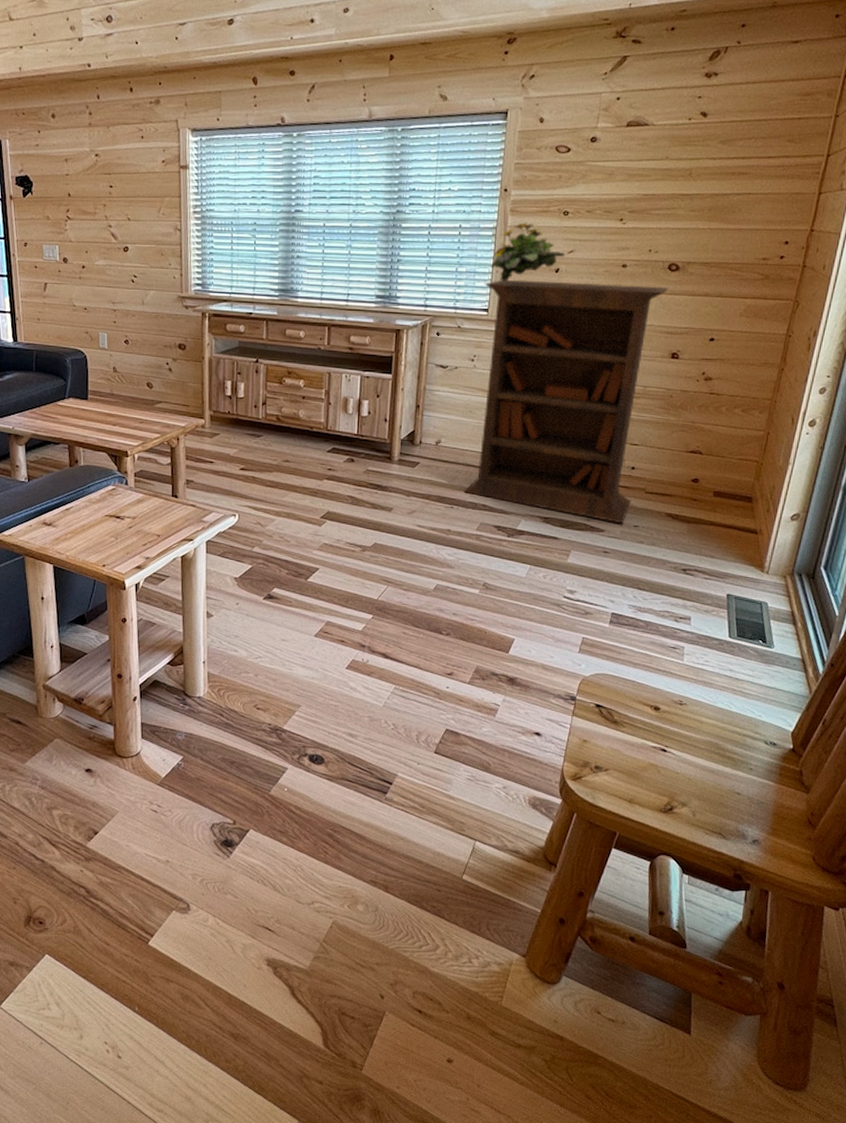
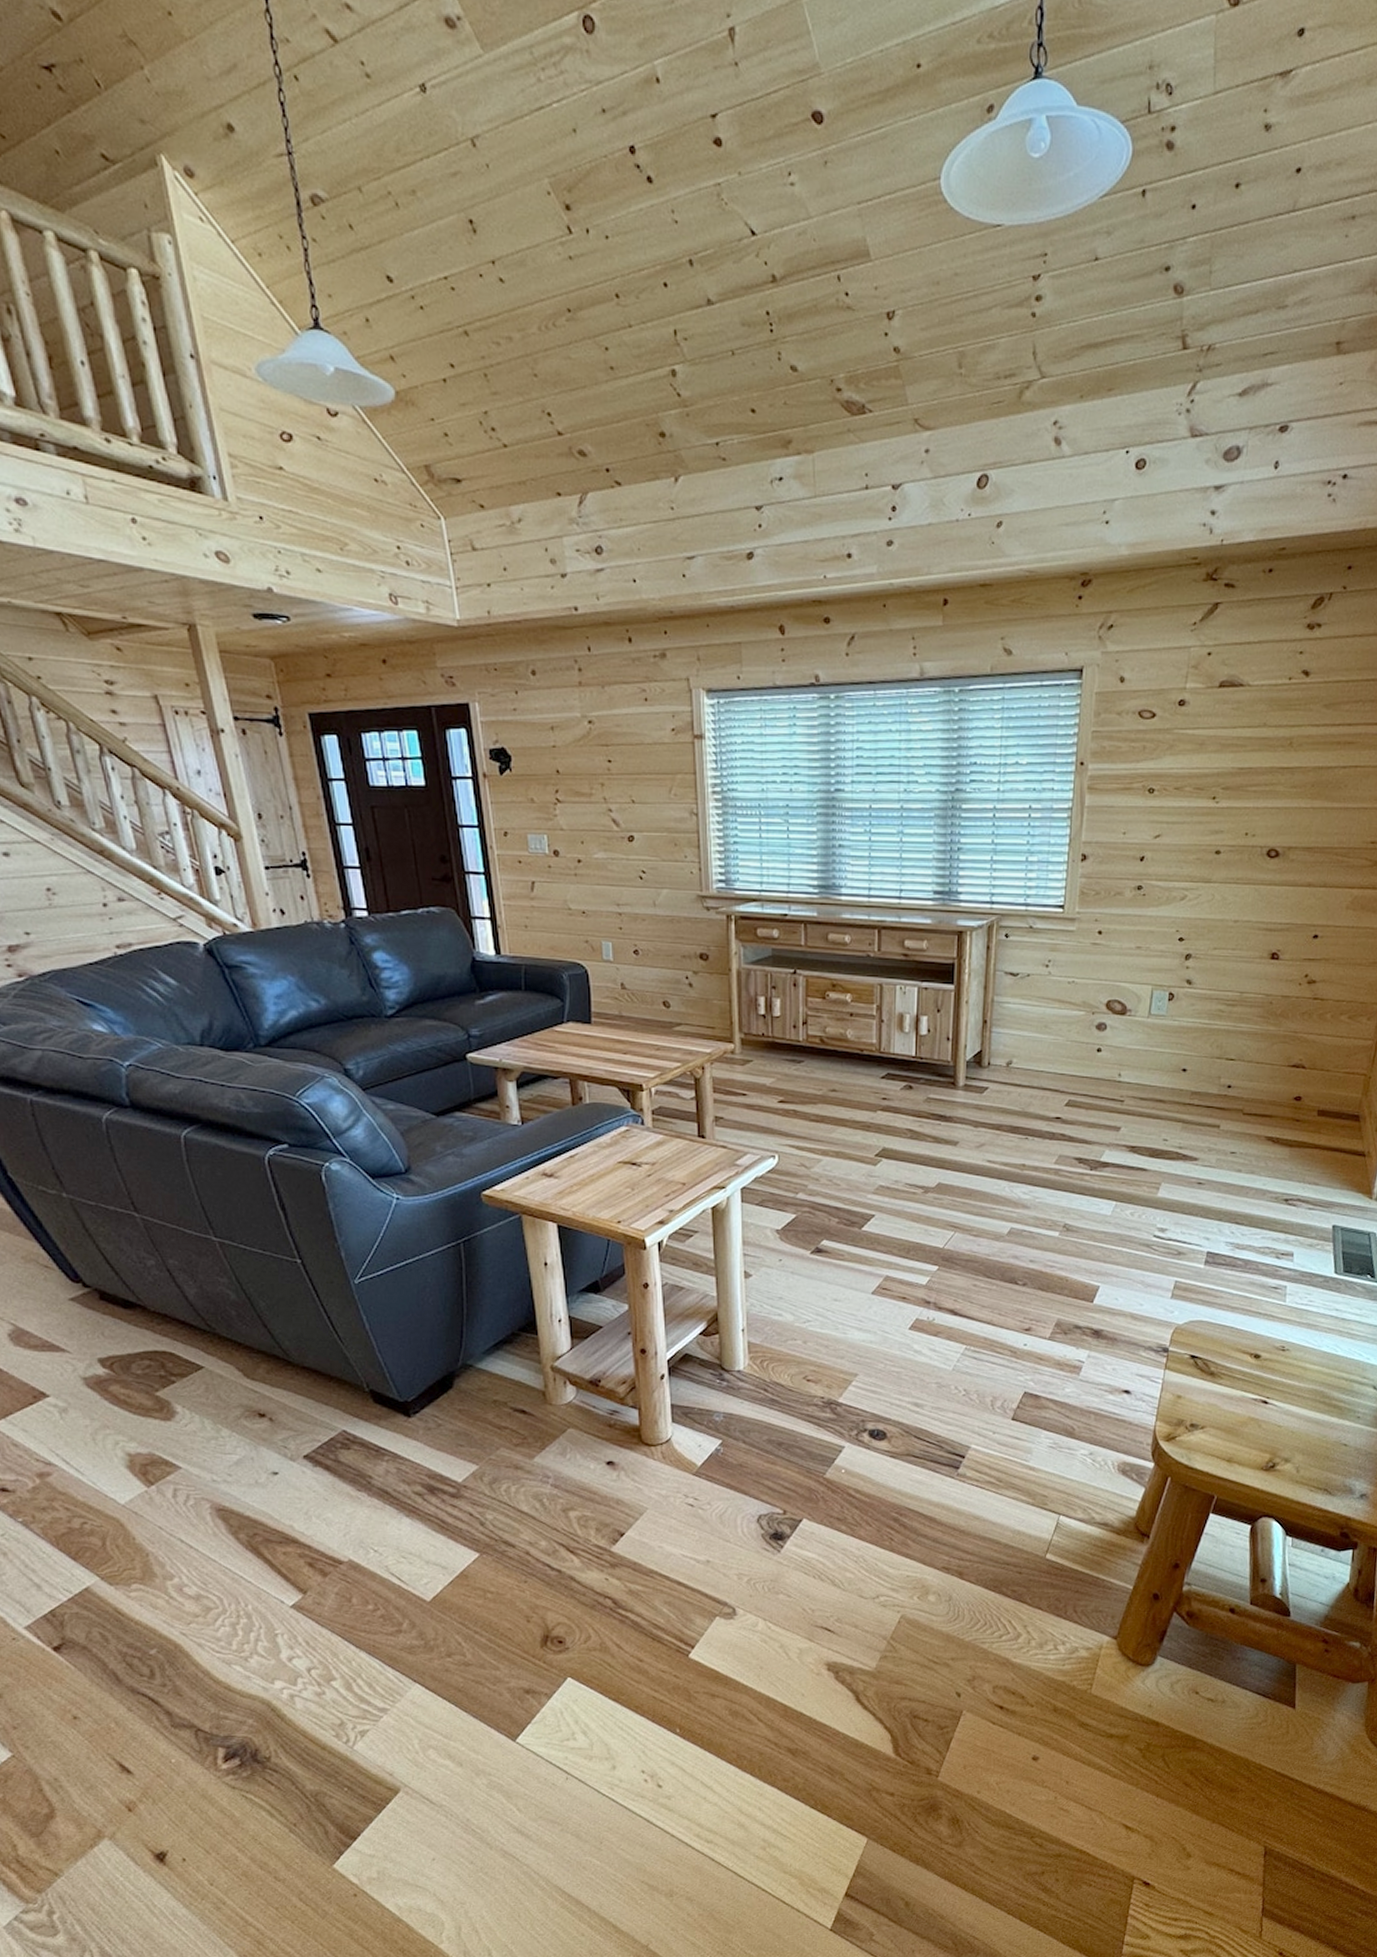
bookcase: present [463,280,669,524] -> none [1039,871,1268,1151]
flowering plant: present [490,222,565,283] -> none [1065,802,1151,874]

